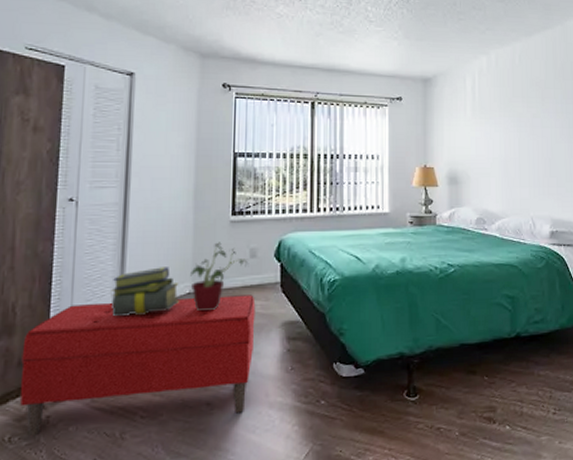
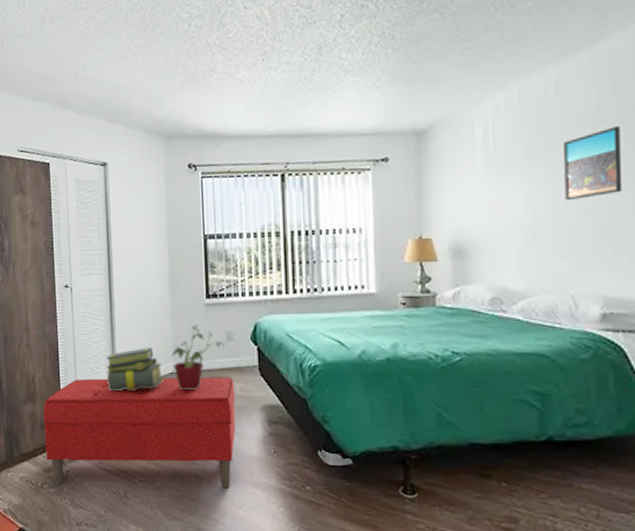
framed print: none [525,92,562,144] -> present [564,126,623,201]

